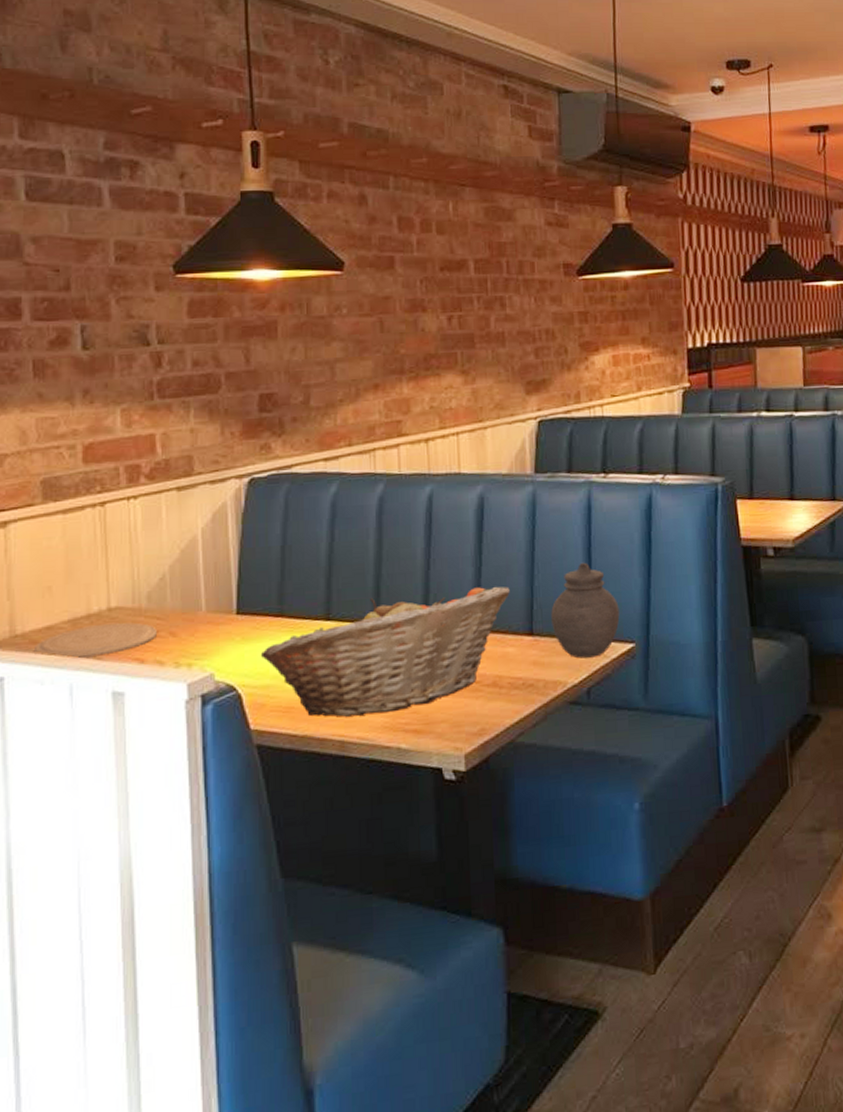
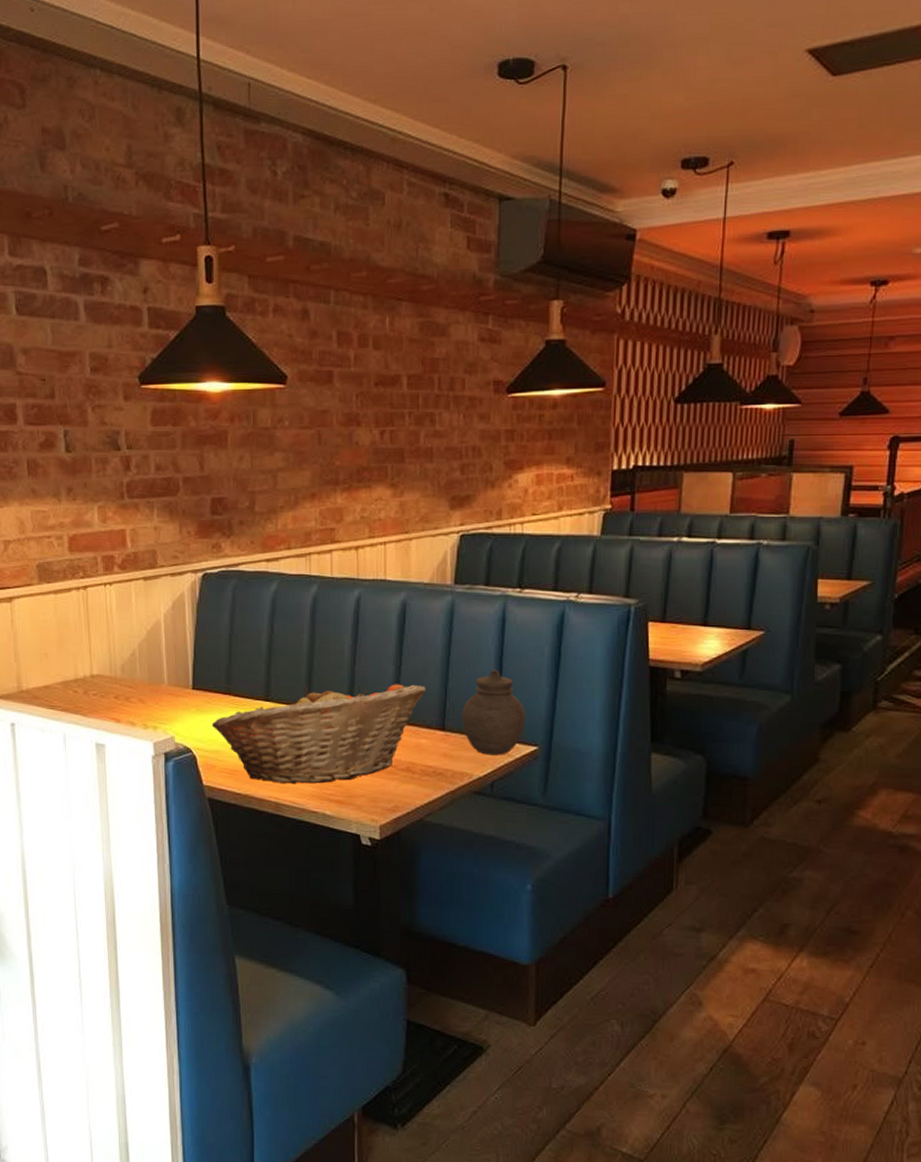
plate: present [35,622,157,658] -> none [36,687,129,713]

